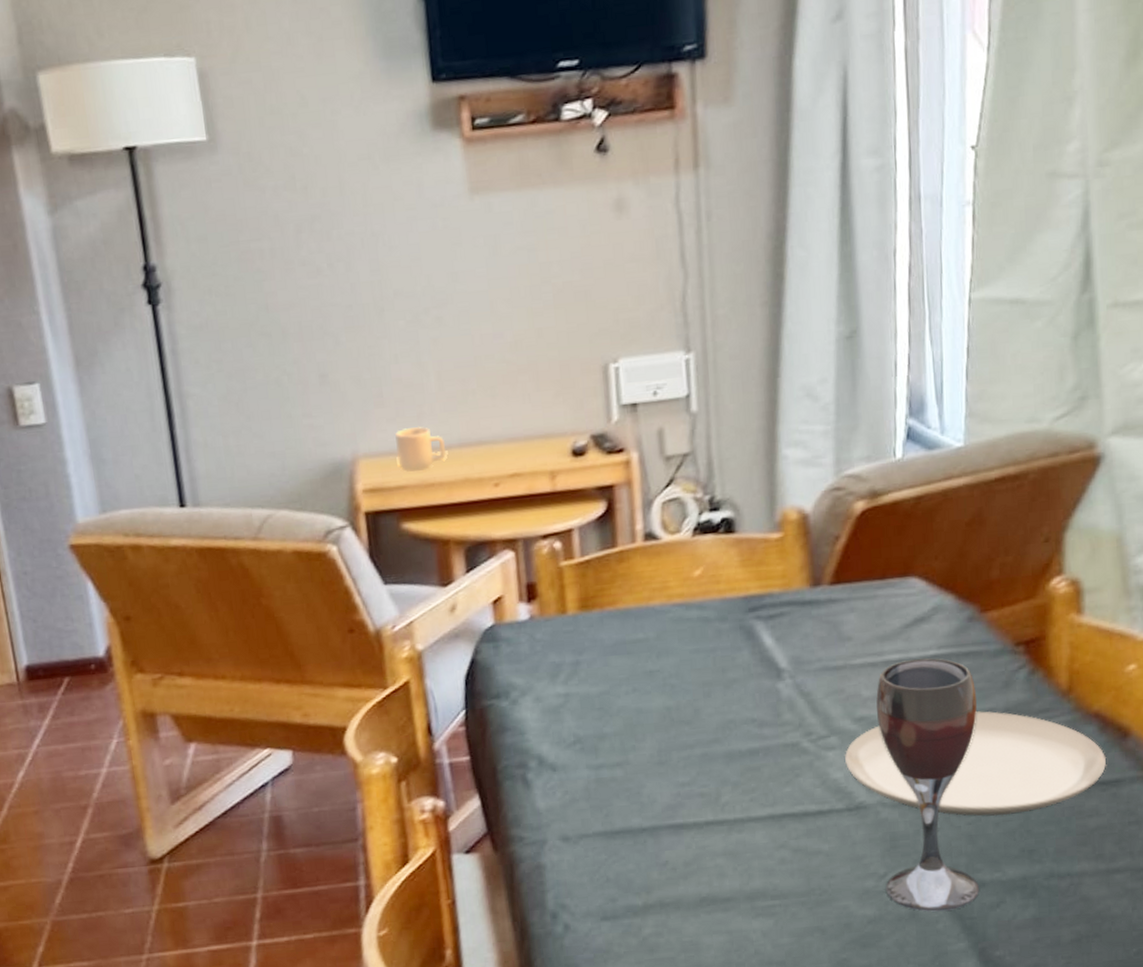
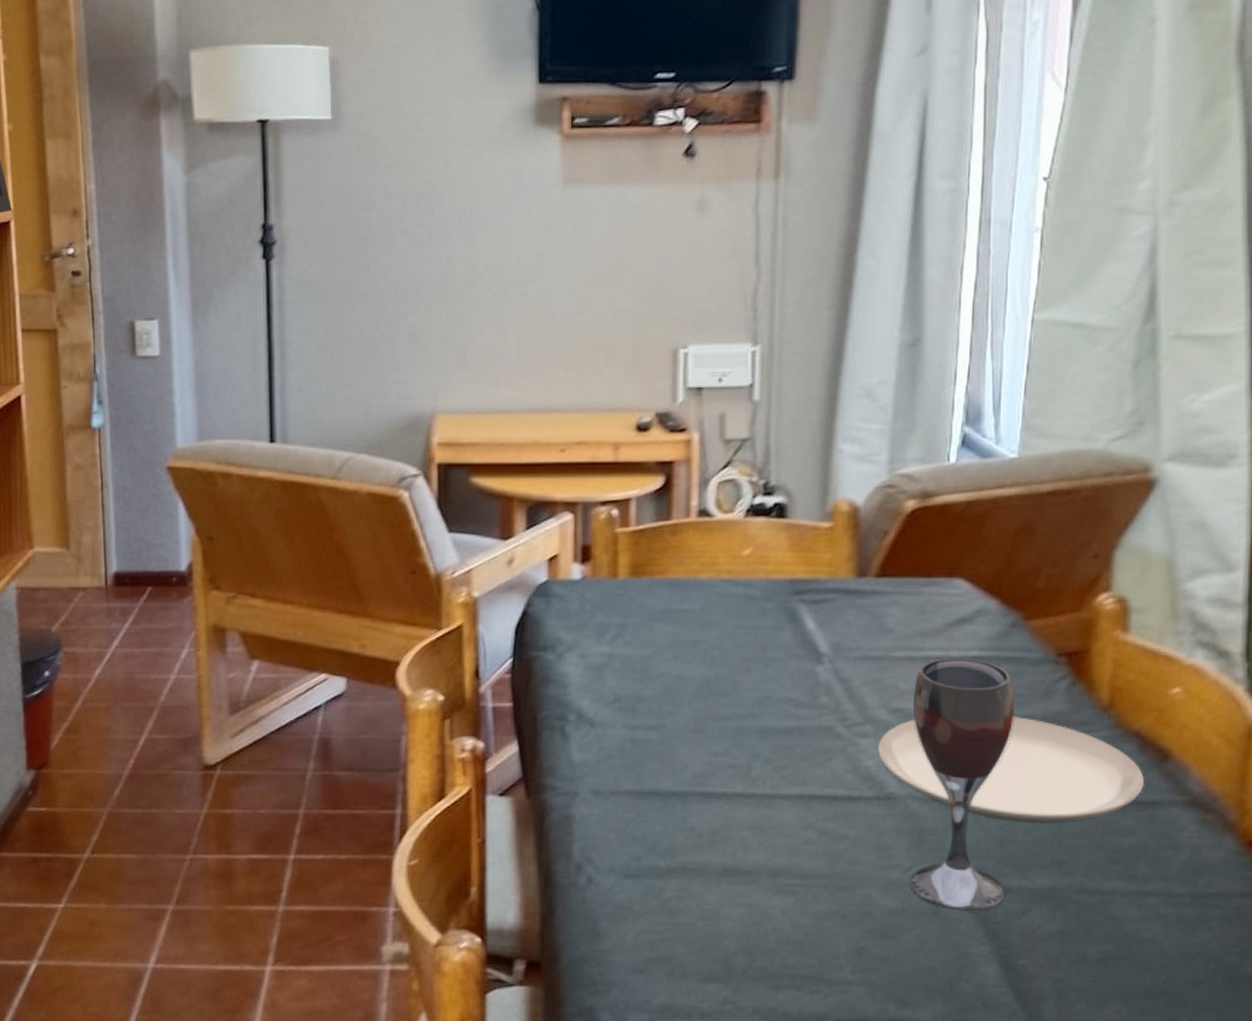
mug: present [395,426,446,472] -> none [472,389,519,432]

